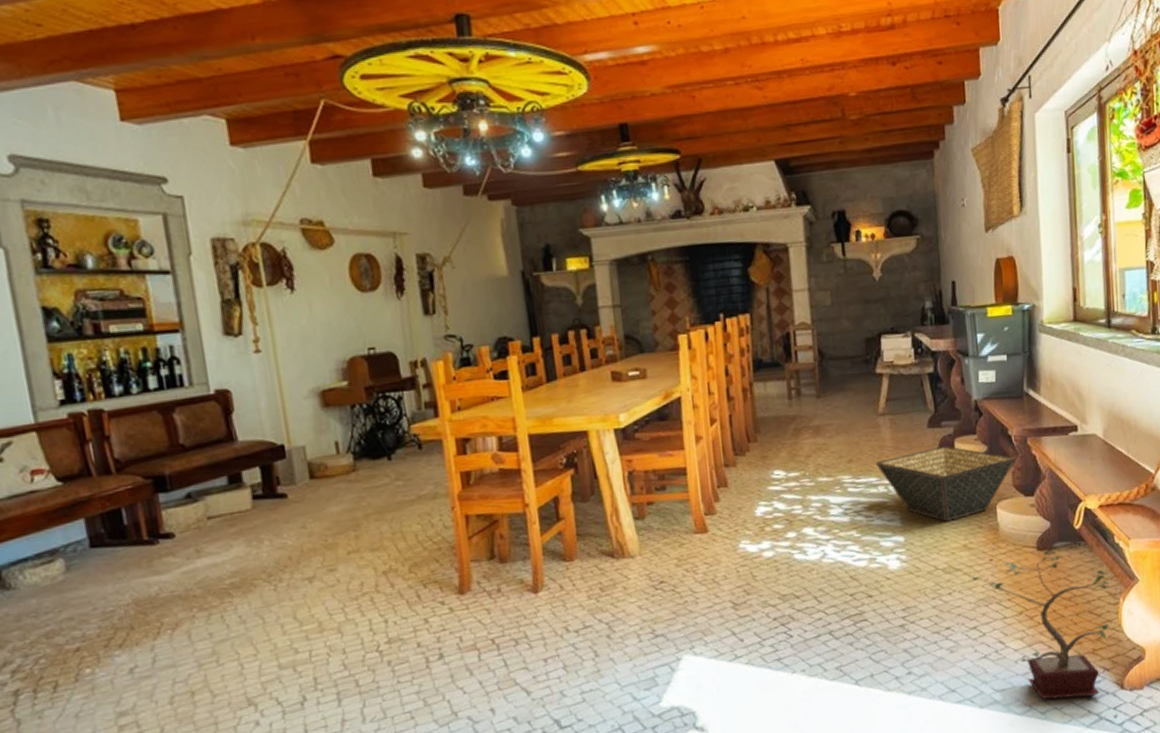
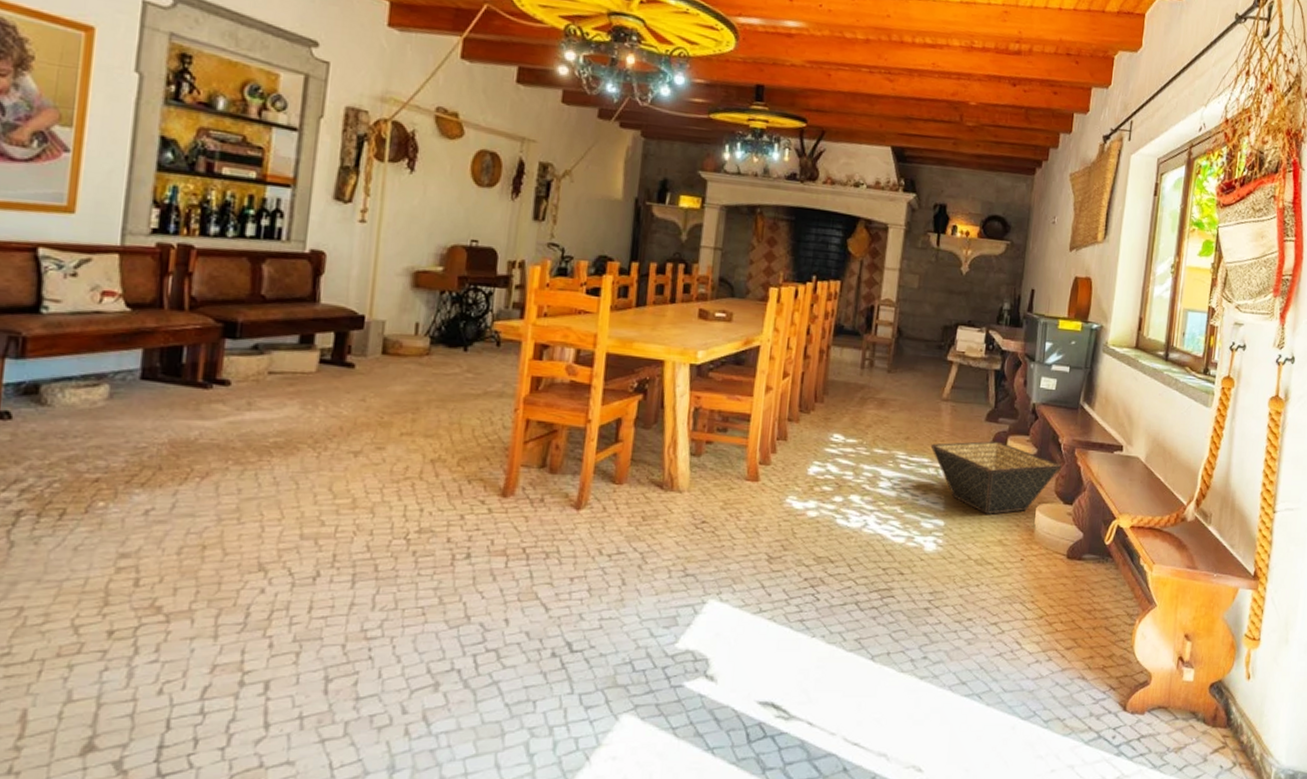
potted plant: present [968,547,1110,700] -> none [998,558,1129,712]

